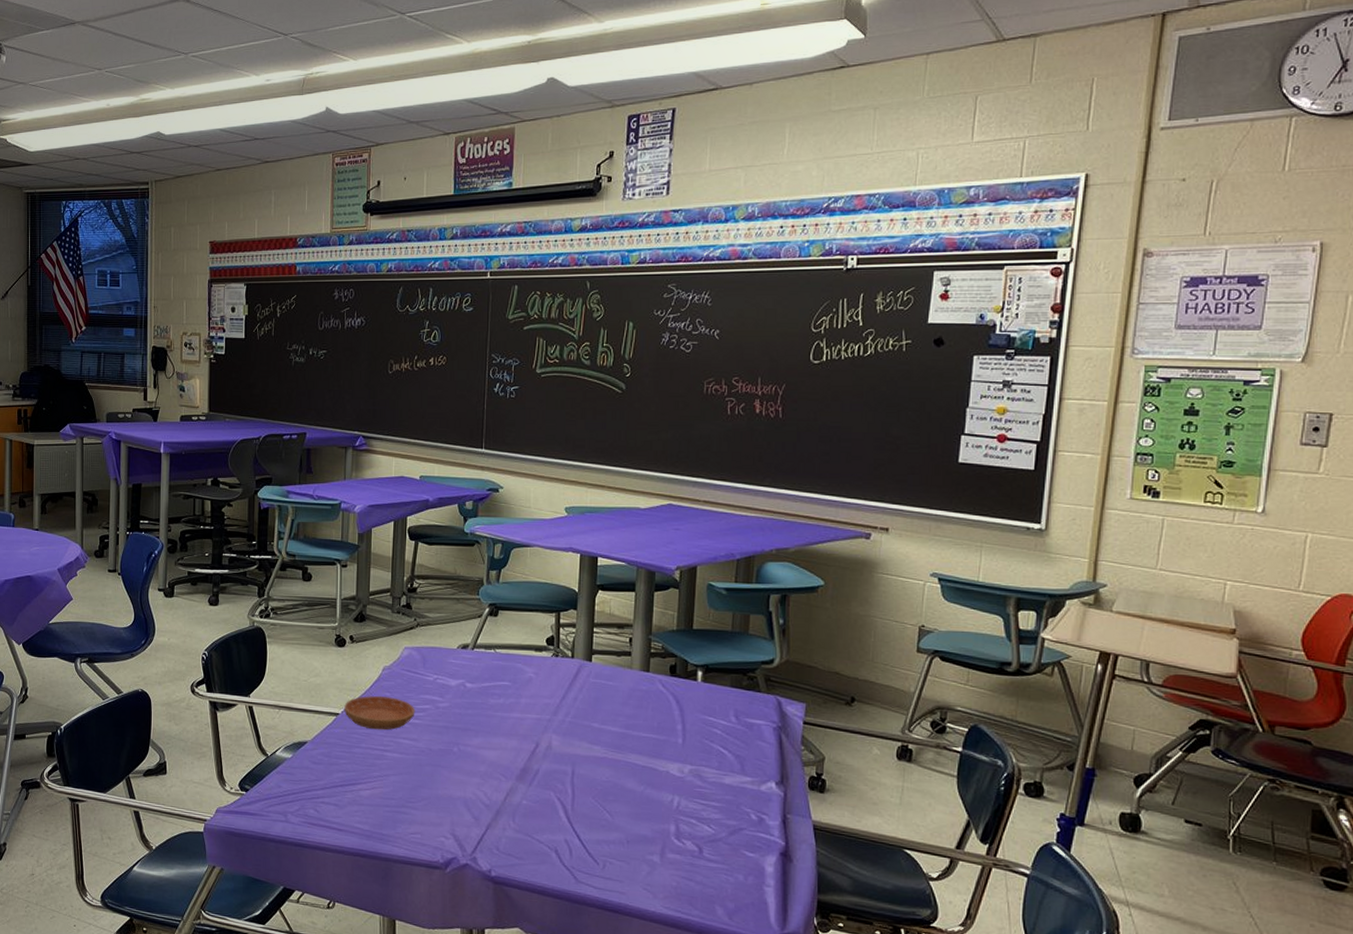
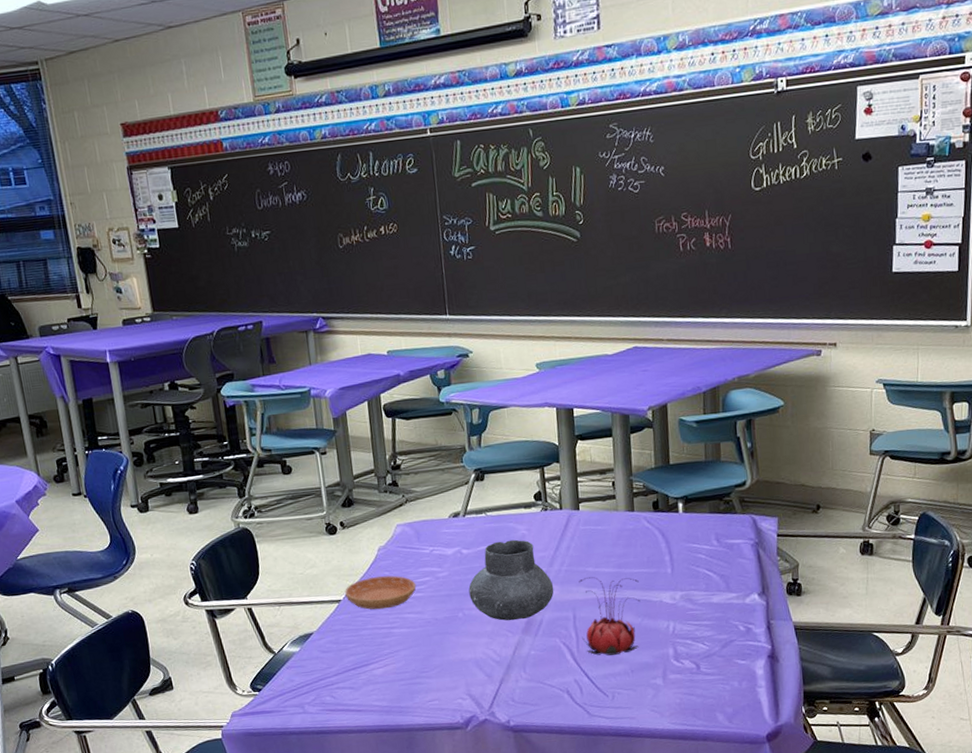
vase: none [467,680,555,765] -> present [468,539,554,621]
flower: none [578,732,646,822] -> present [578,576,641,656]

